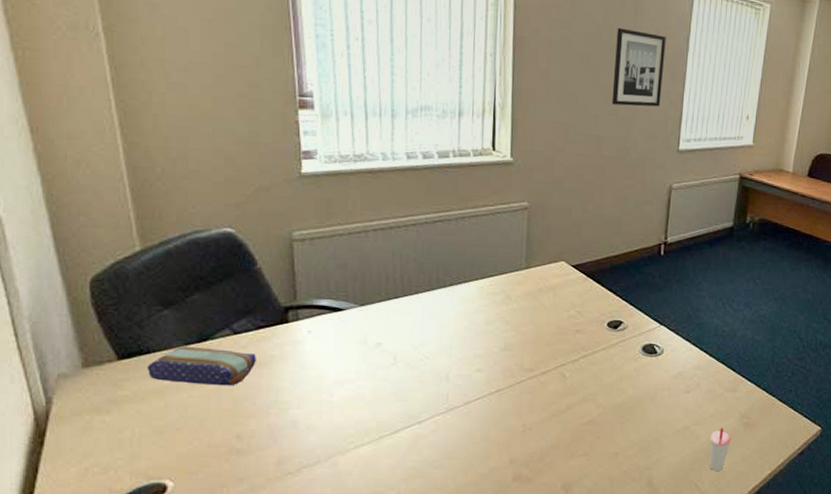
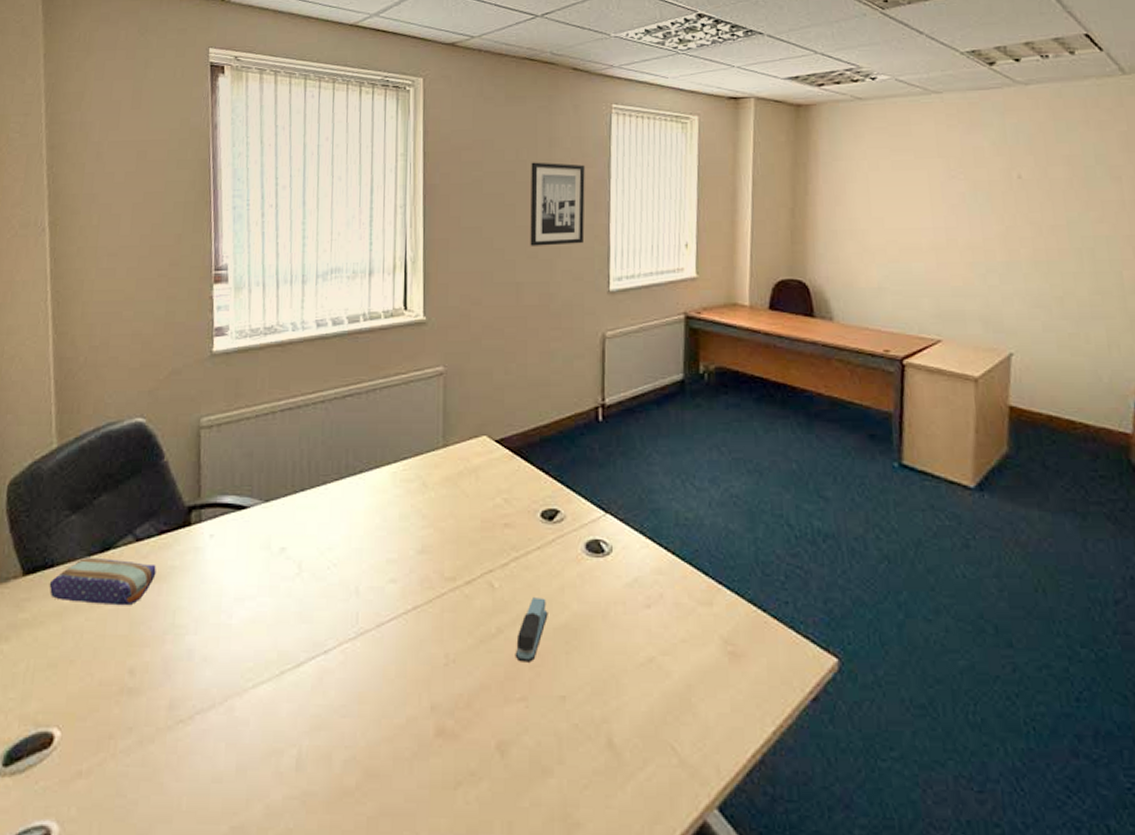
stapler: none [580,385,609,430] -> present [515,598,548,662]
cup: present [709,427,732,471] -> none [684,658,715,726]

